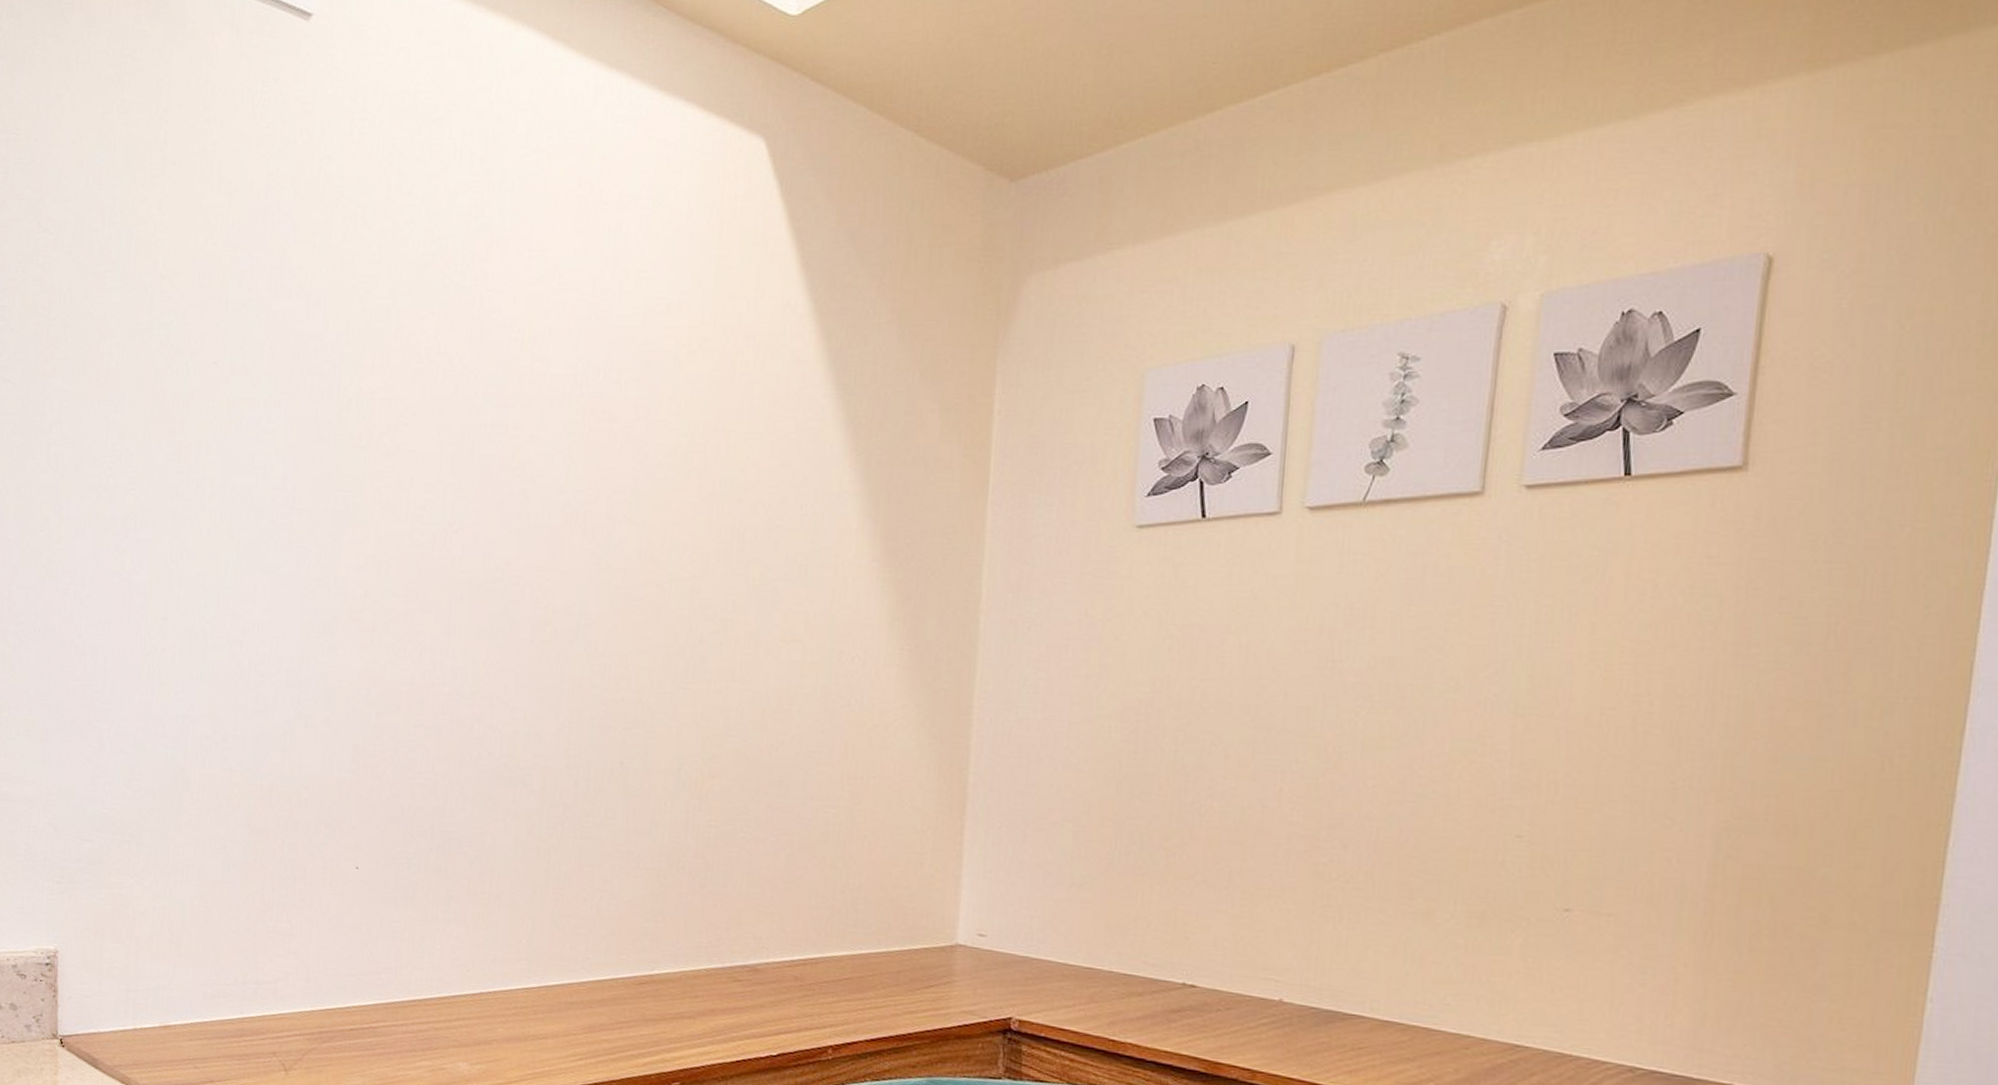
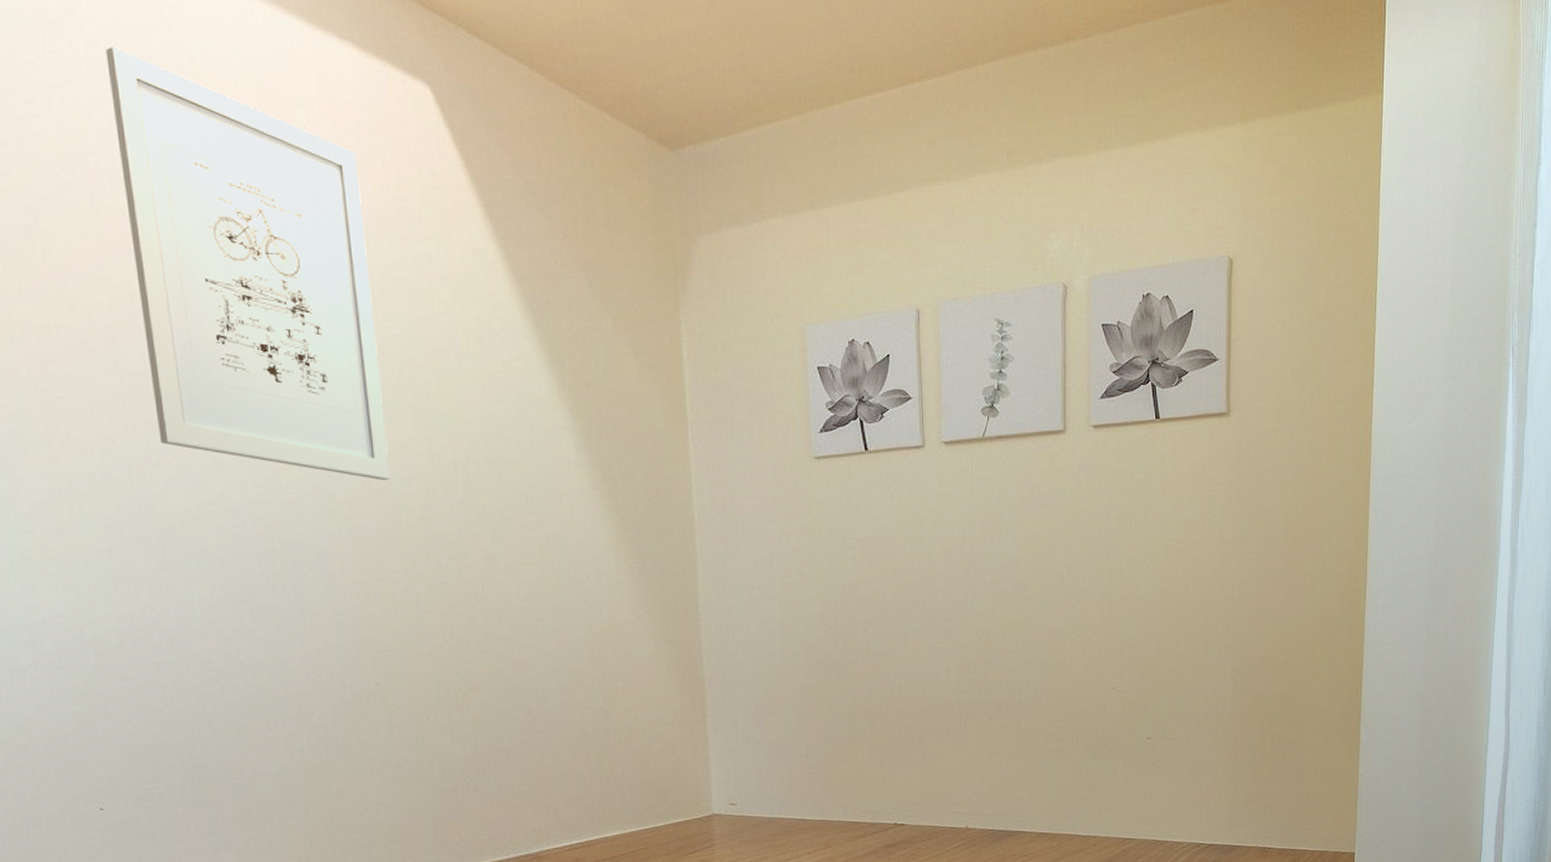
wall art: none [464,134,684,549] -> present [105,47,390,481]

